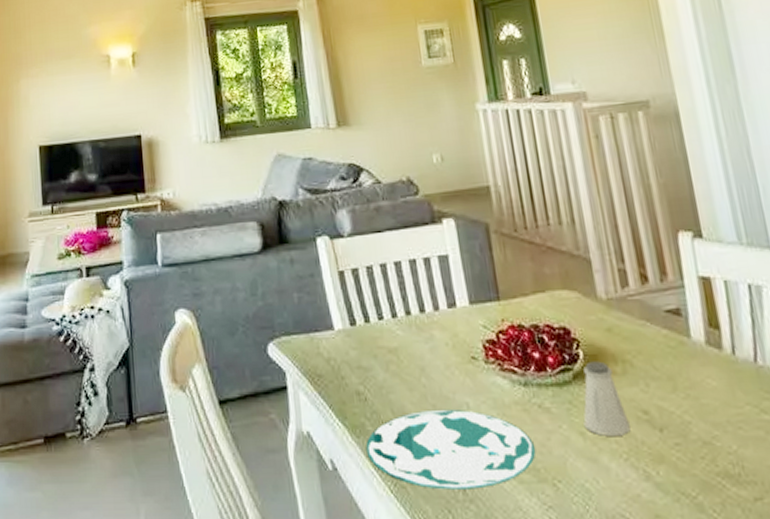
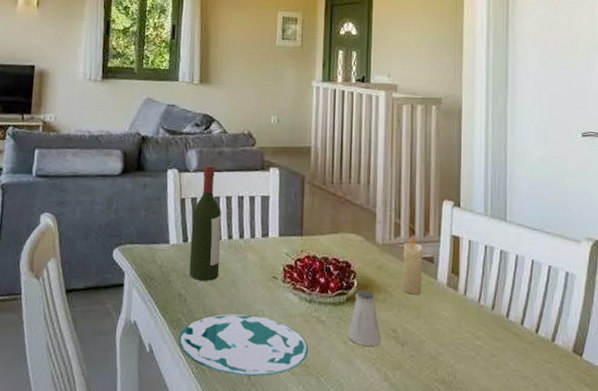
wine bottle: none [355,225,403,372] -> present [189,165,222,281]
candle: none [635,283,673,362] -> present [403,236,424,295]

